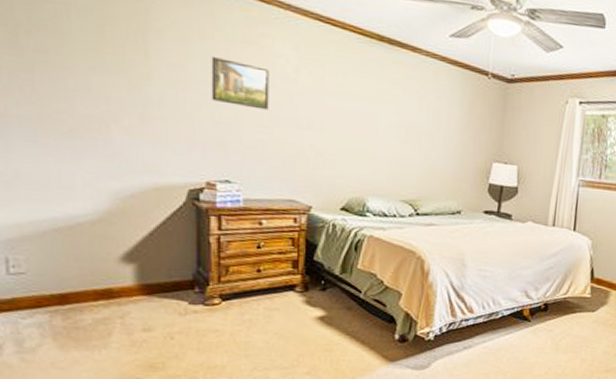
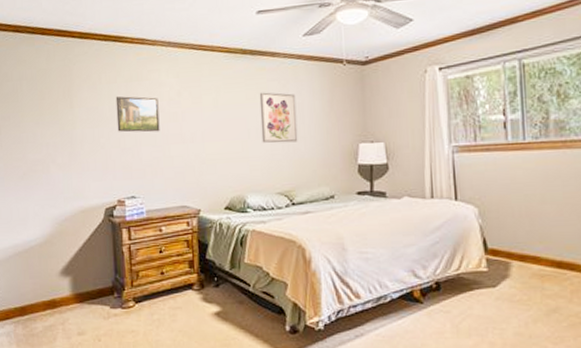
wall art: none [391,89,434,150] -> present [259,92,298,143]

